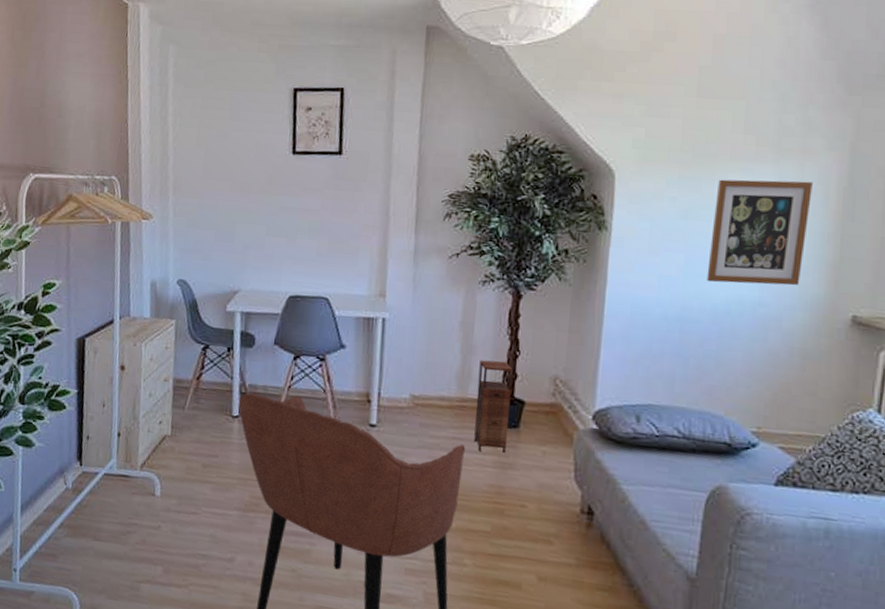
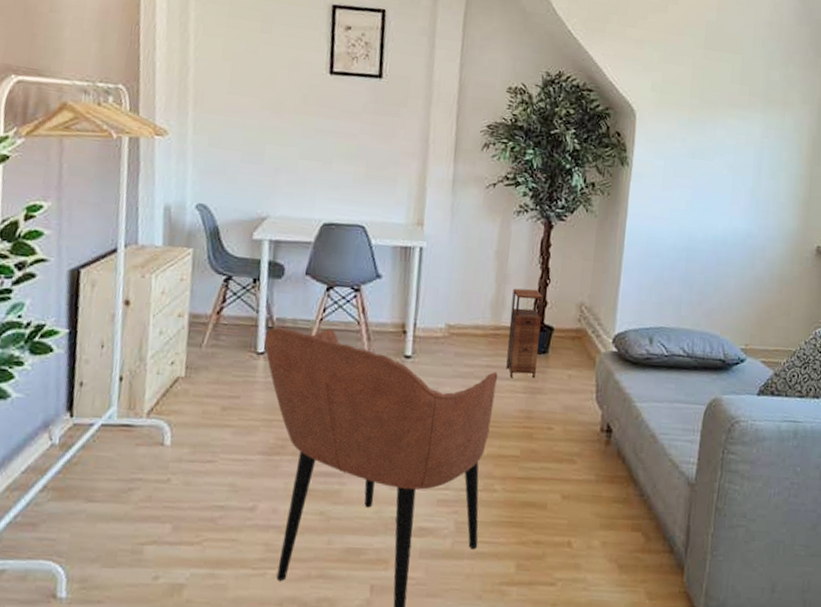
wall art: present [706,179,813,286] -> none [708,123,791,220]

